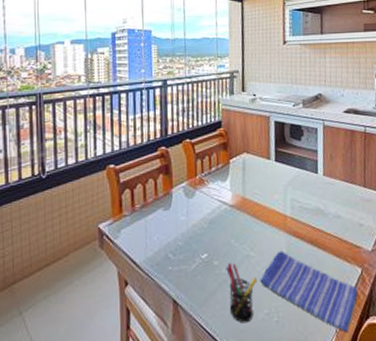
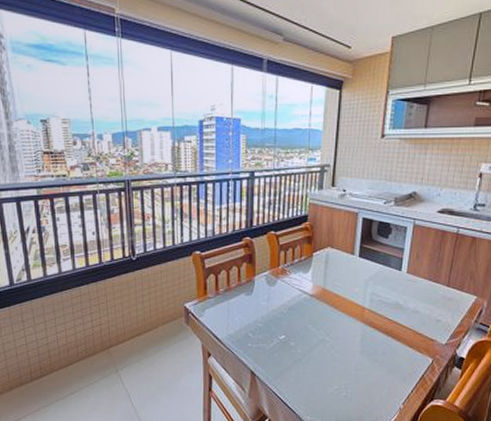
pen holder: present [226,262,257,323] -> none [302,344,330,395]
dish towel: present [260,250,358,333] -> none [333,338,426,411]

